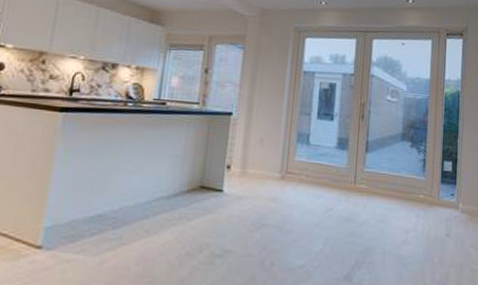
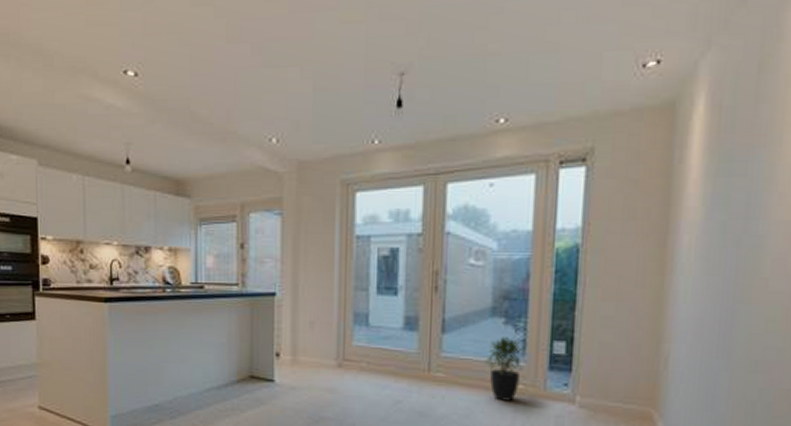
potted plant: none [396,156,424,208] -> present [484,336,523,401]

